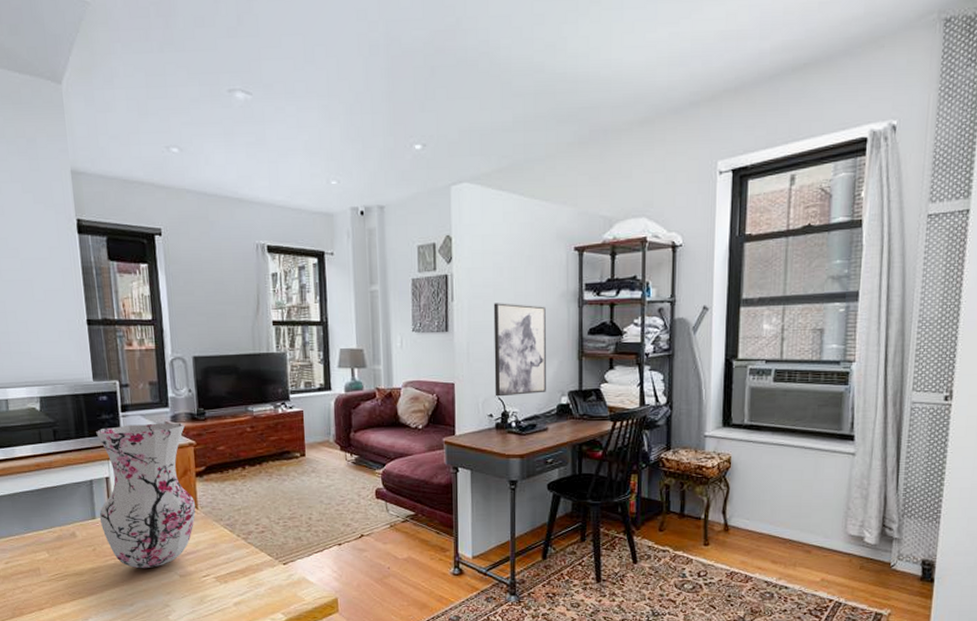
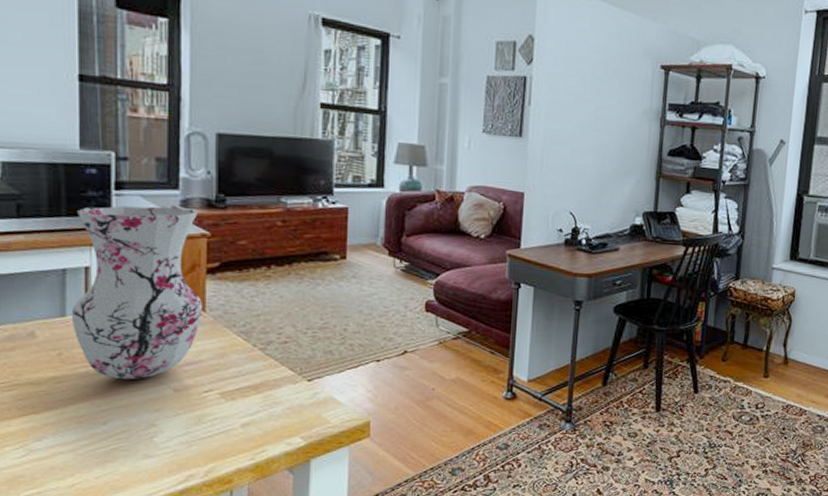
wall art: present [493,303,546,397] -> none [566,112,627,212]

